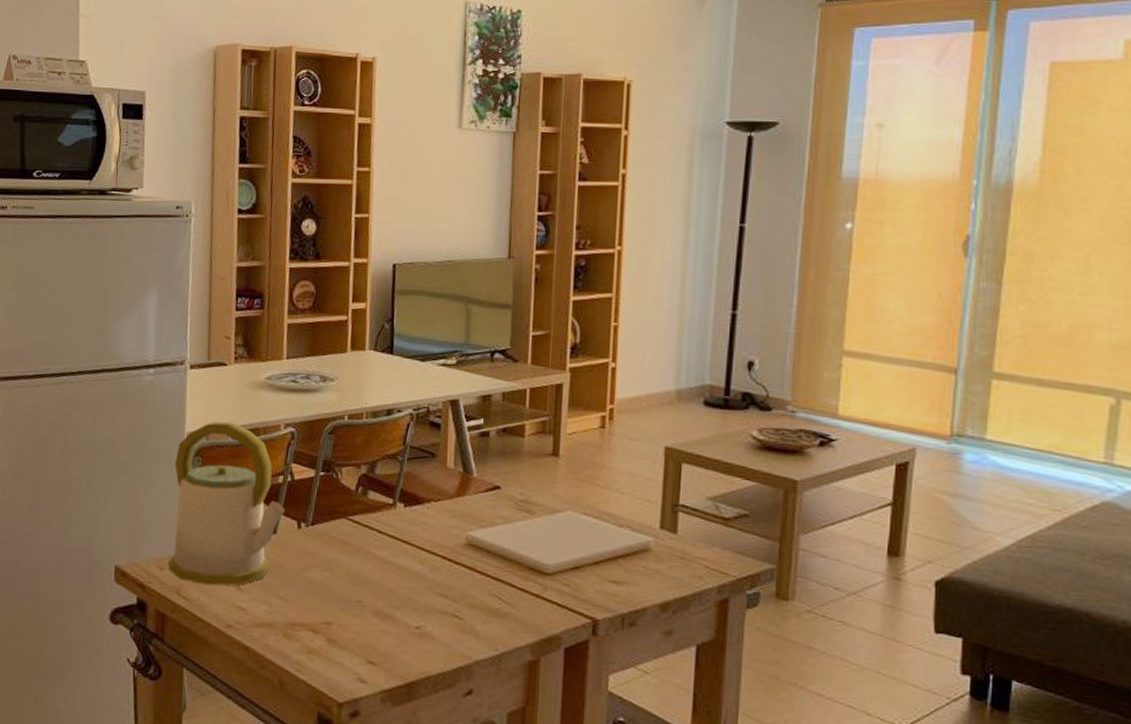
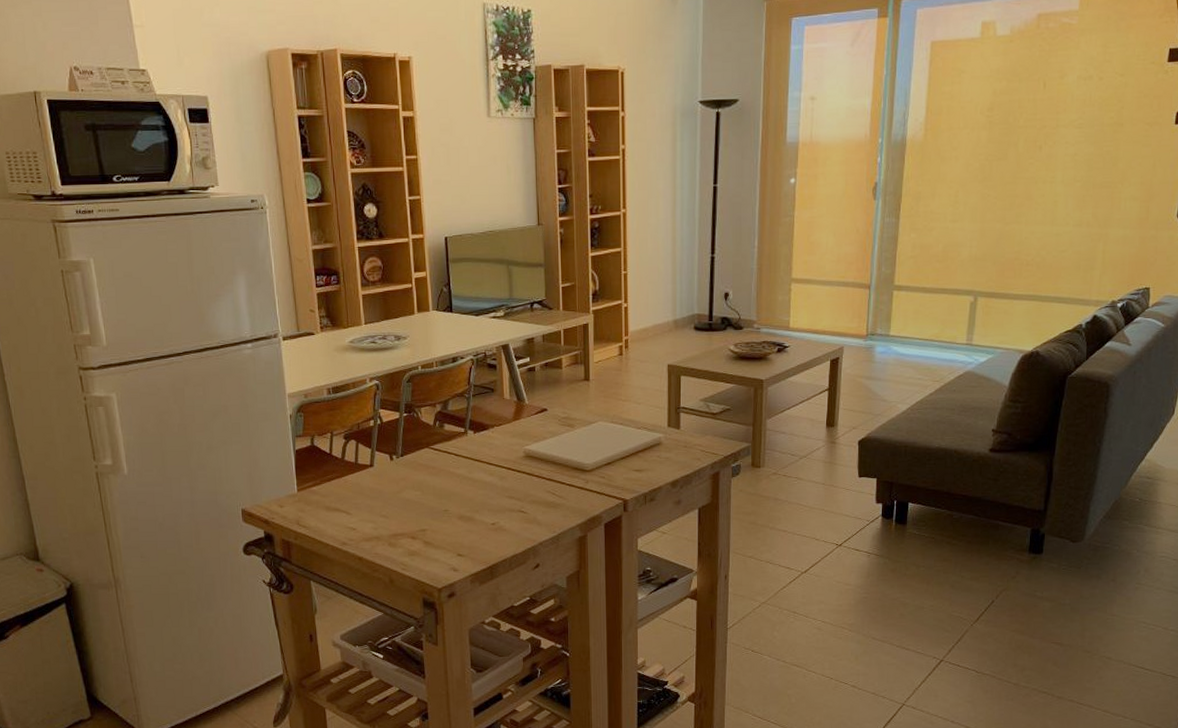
kettle: present [168,421,285,586] -> none [281,381,378,514]

